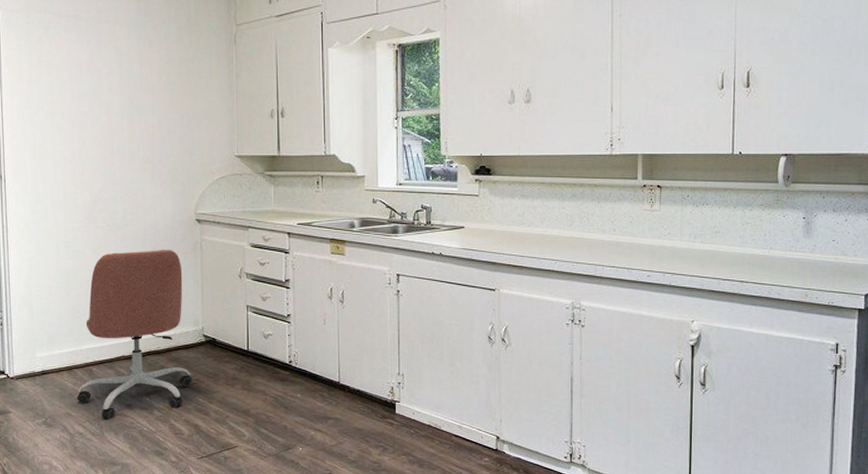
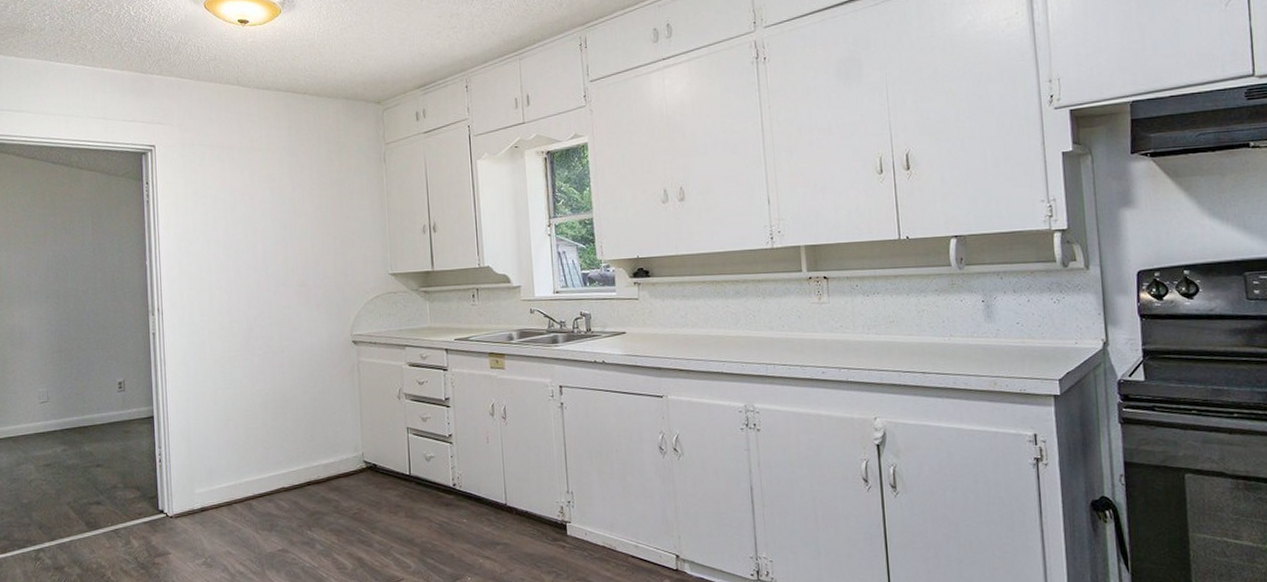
office chair: present [76,249,193,420] -> none [236,373,354,557]

